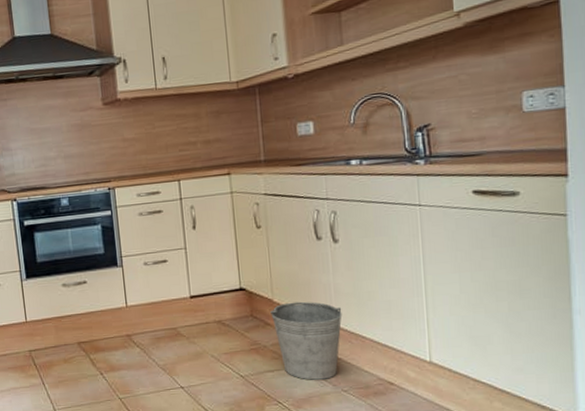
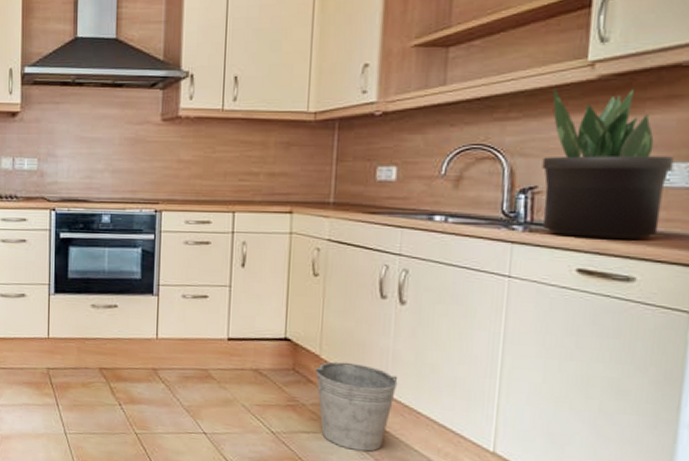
planter: none [430,31,534,164] -> present [542,88,674,241]

